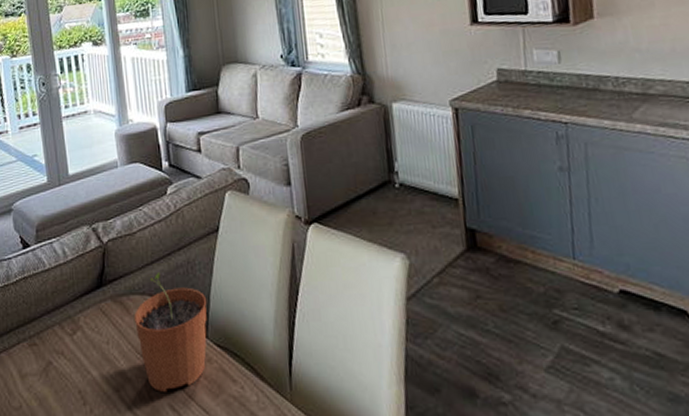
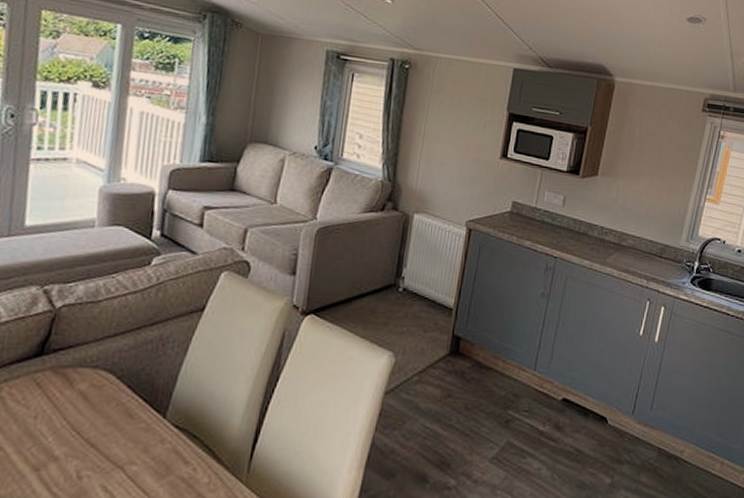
plant pot: present [133,273,207,392] -> none [76,346,174,472]

